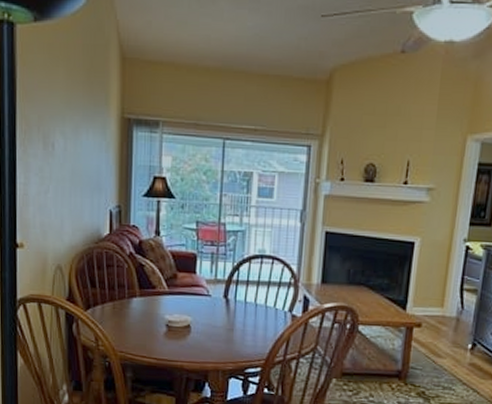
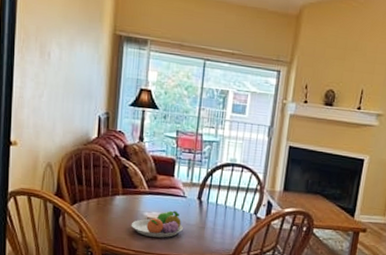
fruit bowl: none [151,311,209,343] -> present [131,210,183,238]

